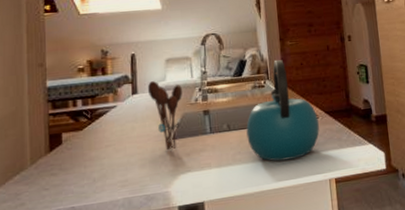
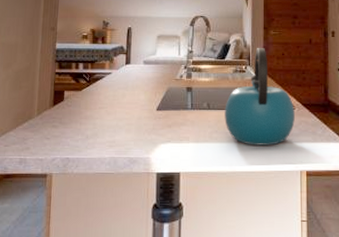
utensil holder: present [147,81,183,150] -> none [139,54,170,120]

